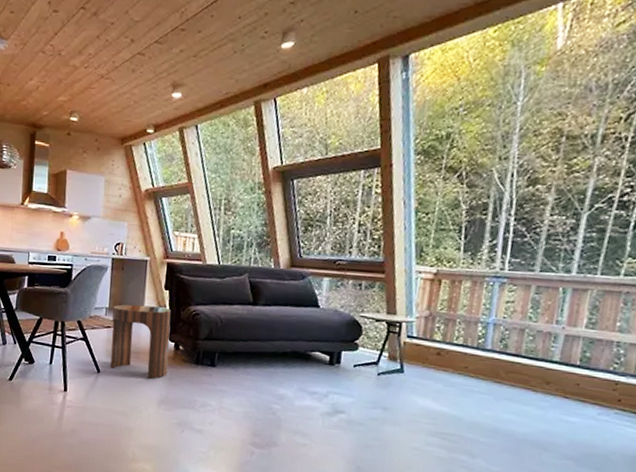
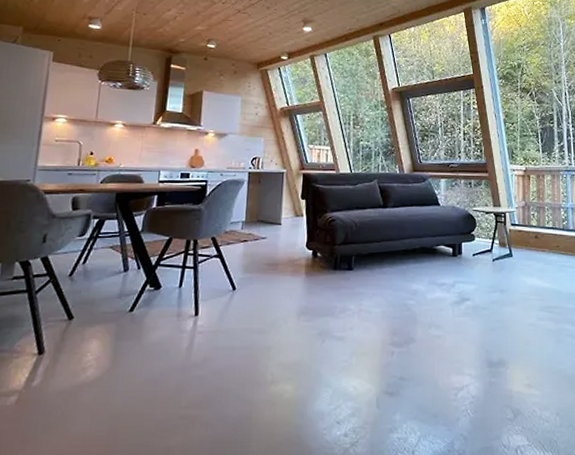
side table: present [110,304,172,379] -> none [247,216,309,290]

